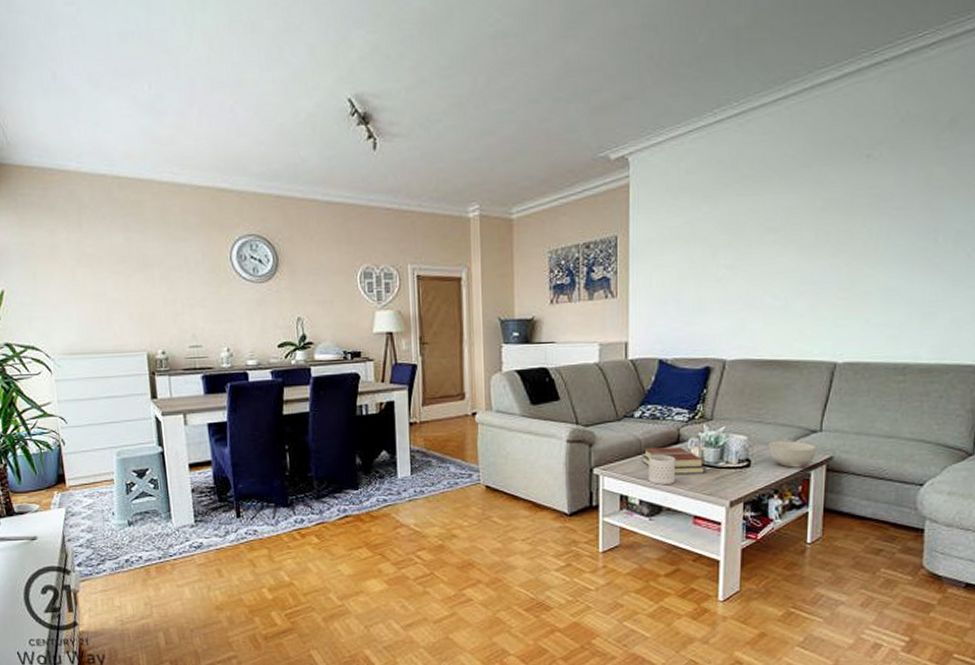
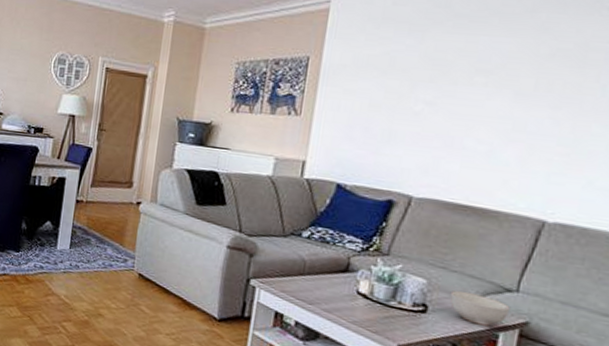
books: present [641,447,706,474] -> none [304,270,374,309]
mug: present [648,455,676,485] -> none [308,278,342,313]

